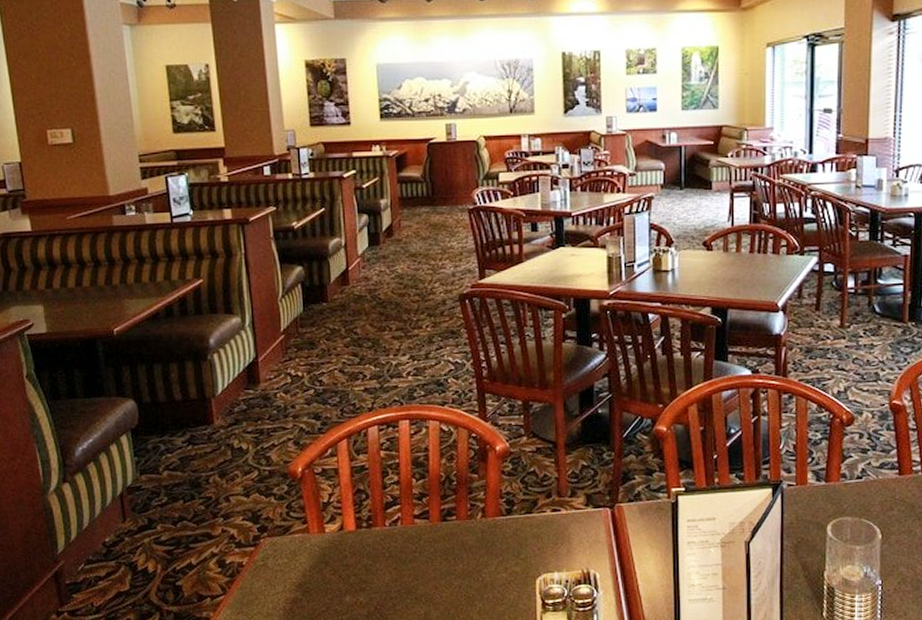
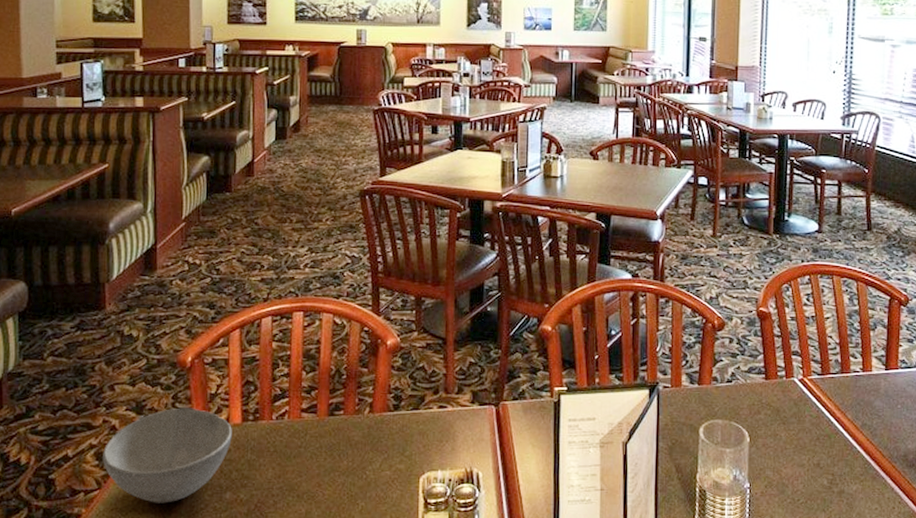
soup bowl: none [224,516,347,607] -> present [103,407,232,503]

